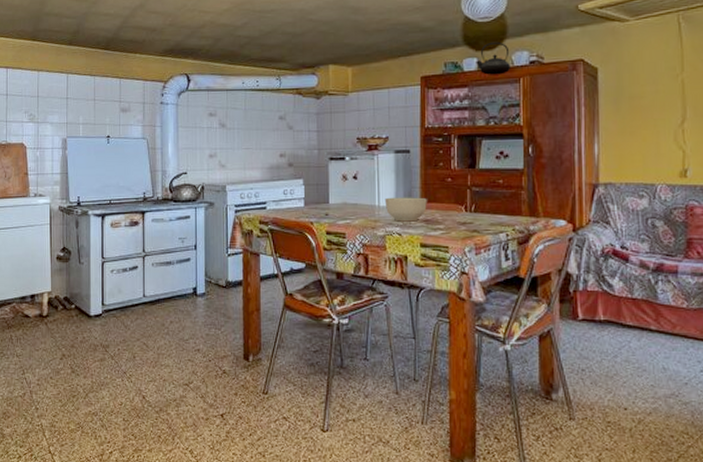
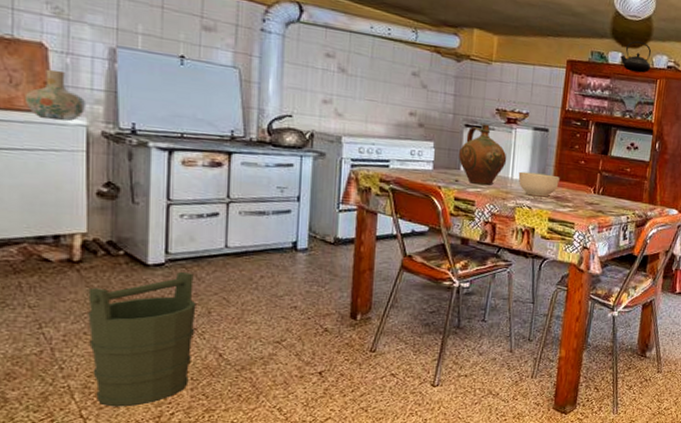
vase: none [13,162,49,202] -> present [24,69,87,121]
bucket: none [53,320,125,445] -> present [88,271,196,407]
ceramic jug: none [327,155,372,217] -> present [459,124,507,186]

